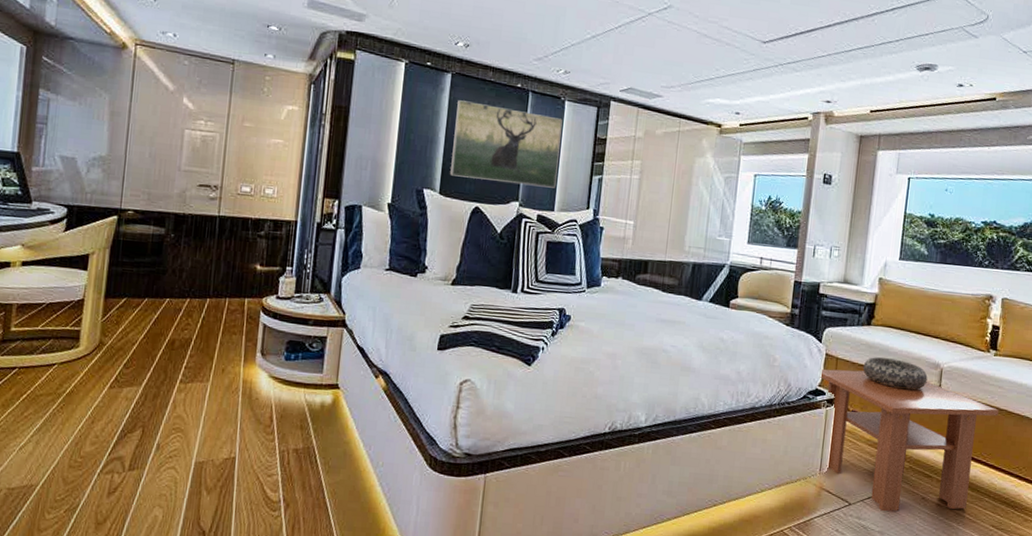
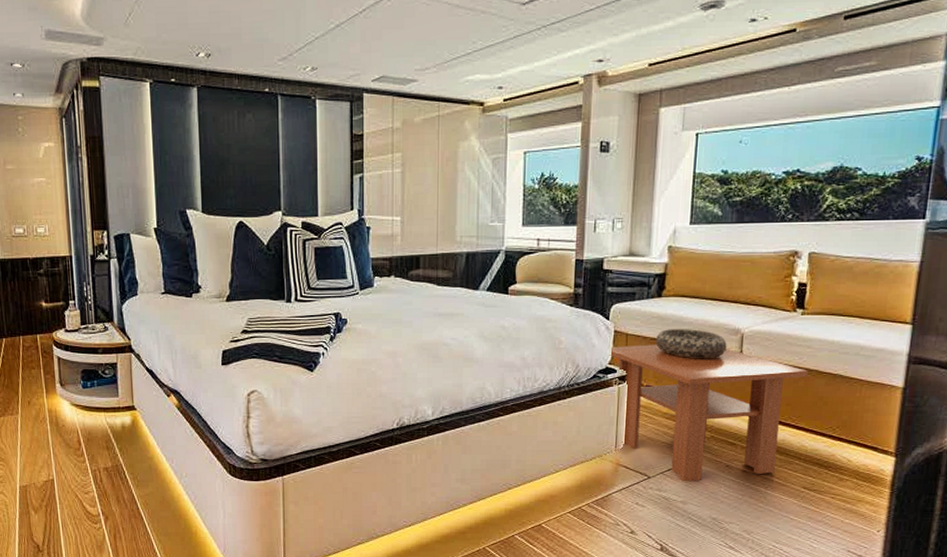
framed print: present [450,100,563,188] -> none [207,114,317,193]

